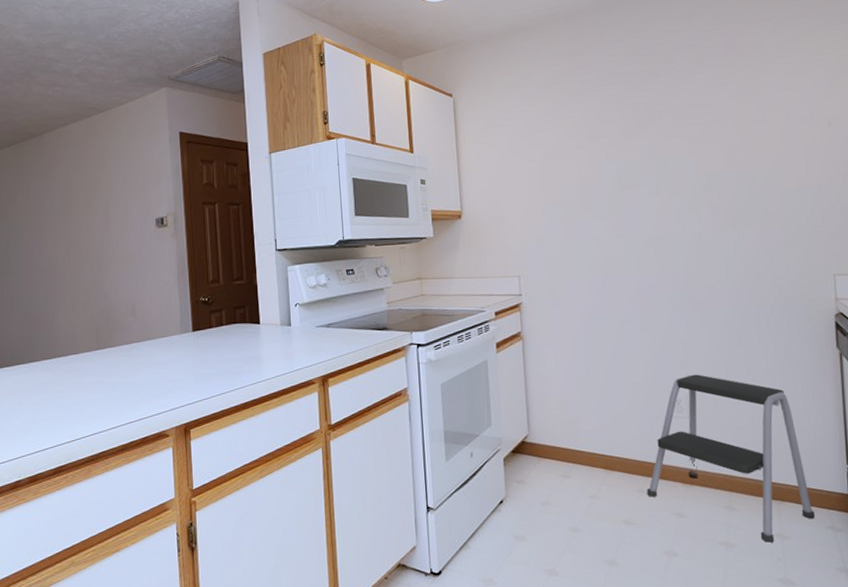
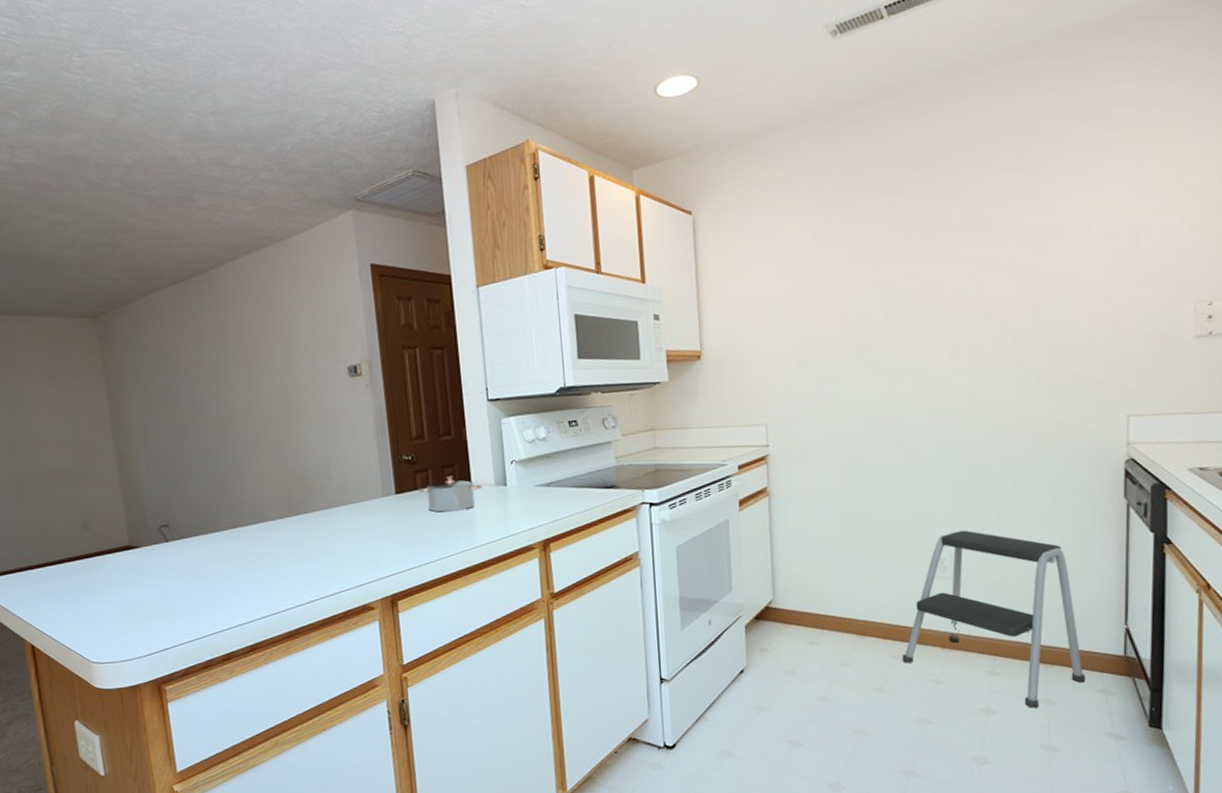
cooking pot: none [212,316,269,349] -> present [418,476,482,513]

